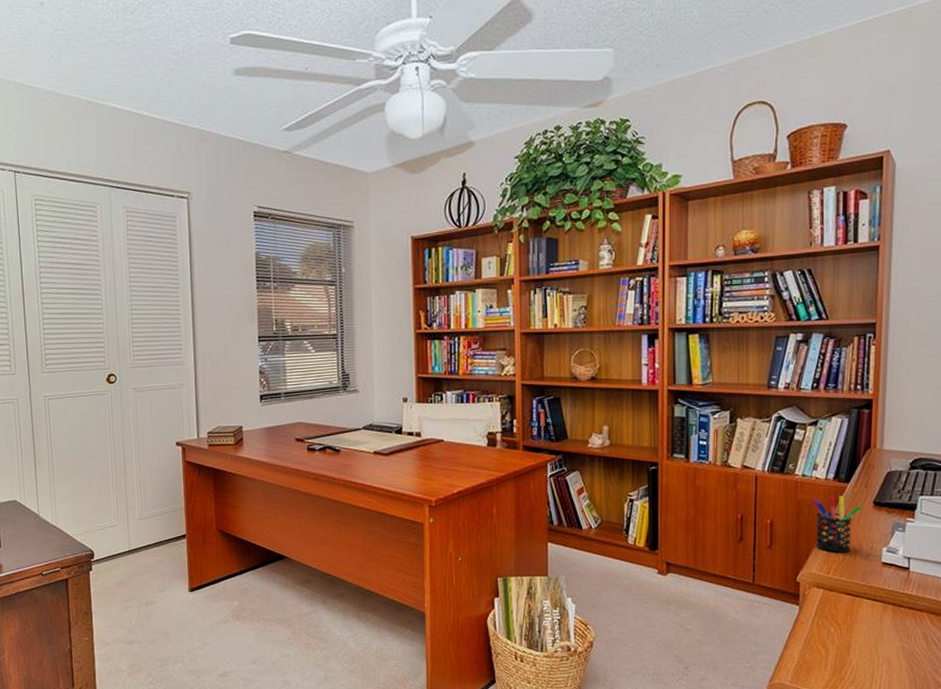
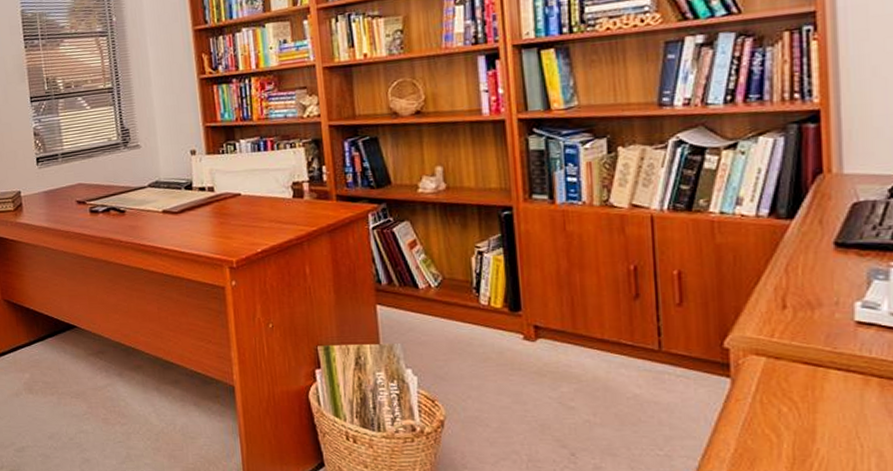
pen holder: present [812,495,862,552] -> none [737,236,817,310]

